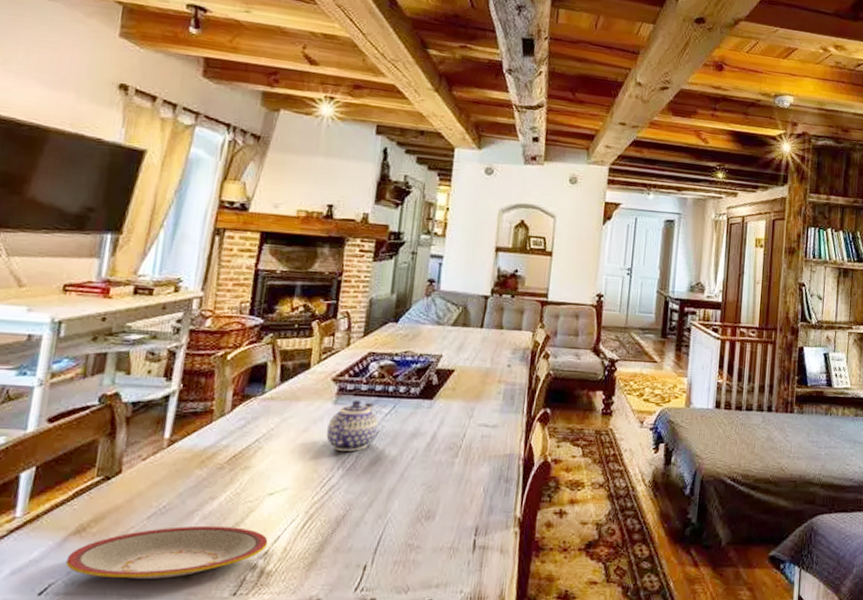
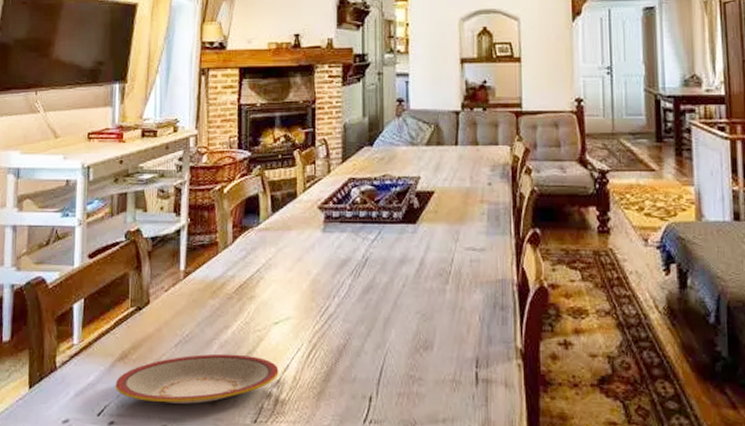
teapot: present [326,400,379,451] -> none [319,227,367,279]

